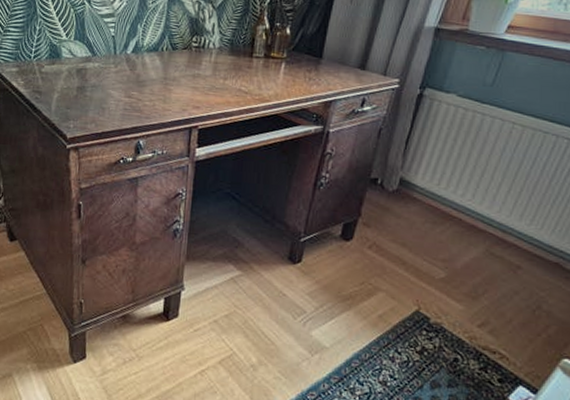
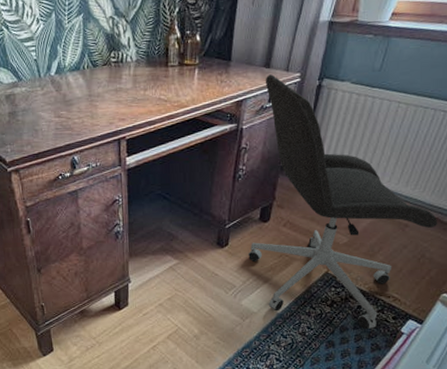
office chair: none [324,77,559,390] -> present [248,74,438,329]

